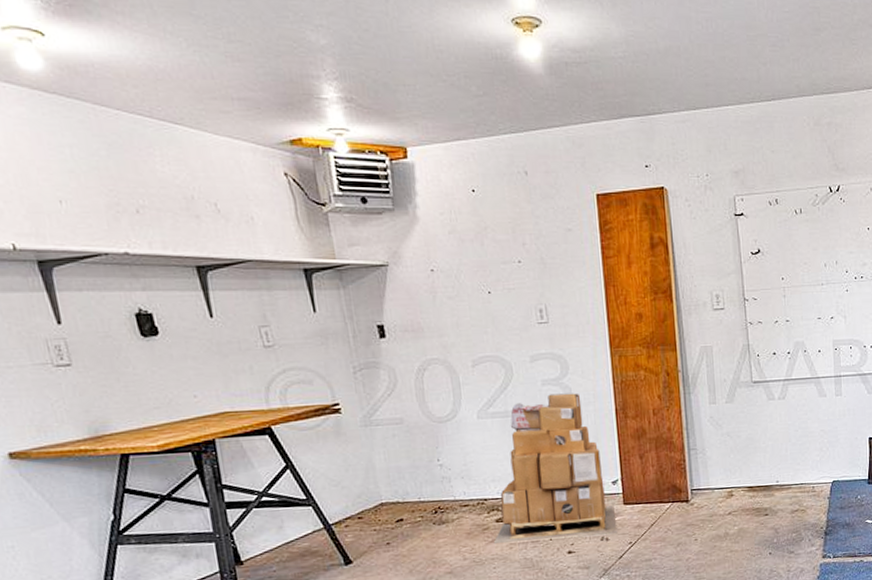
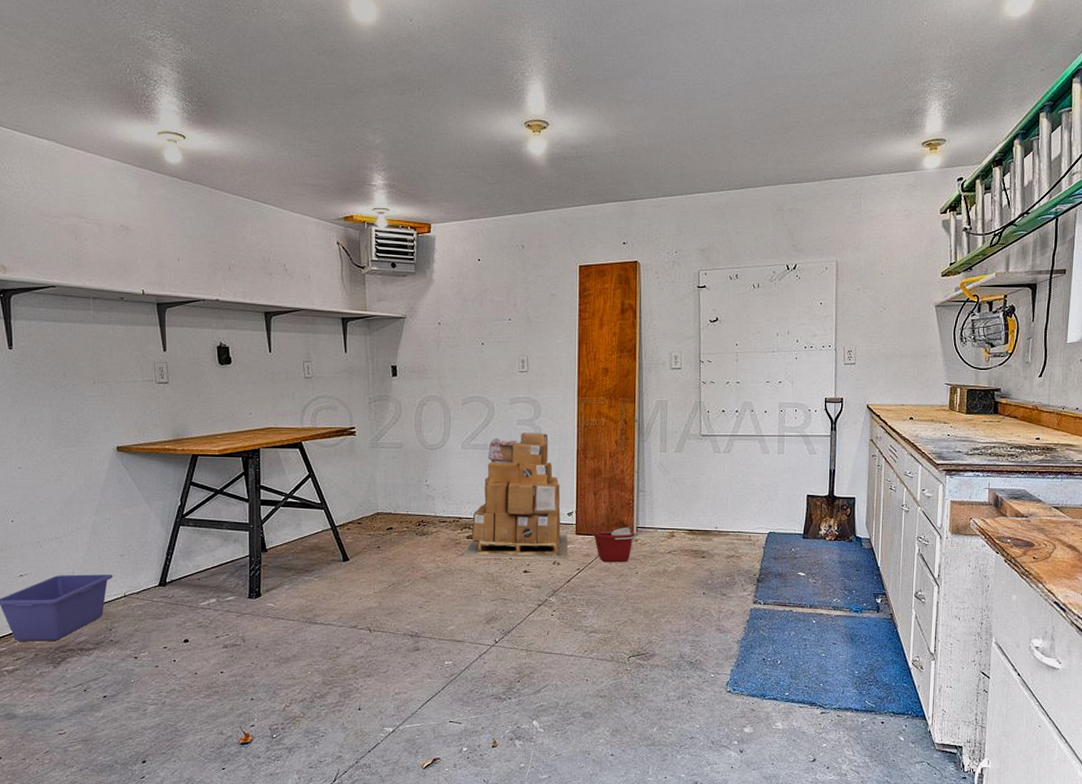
bucket: none [642,490,692,533] -> present [592,527,636,563]

